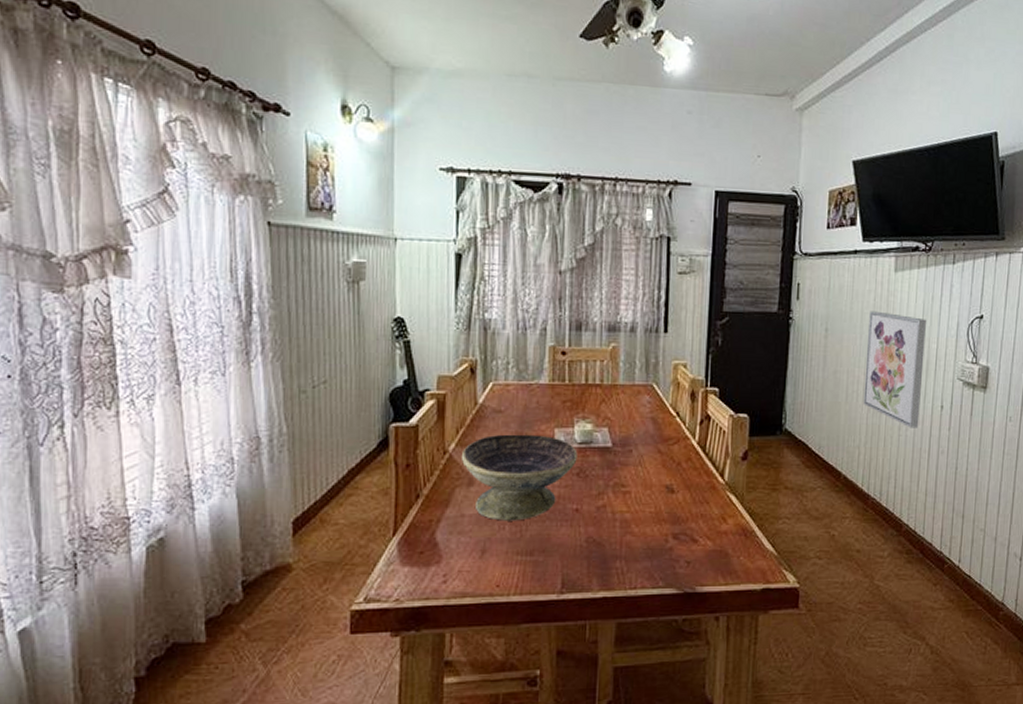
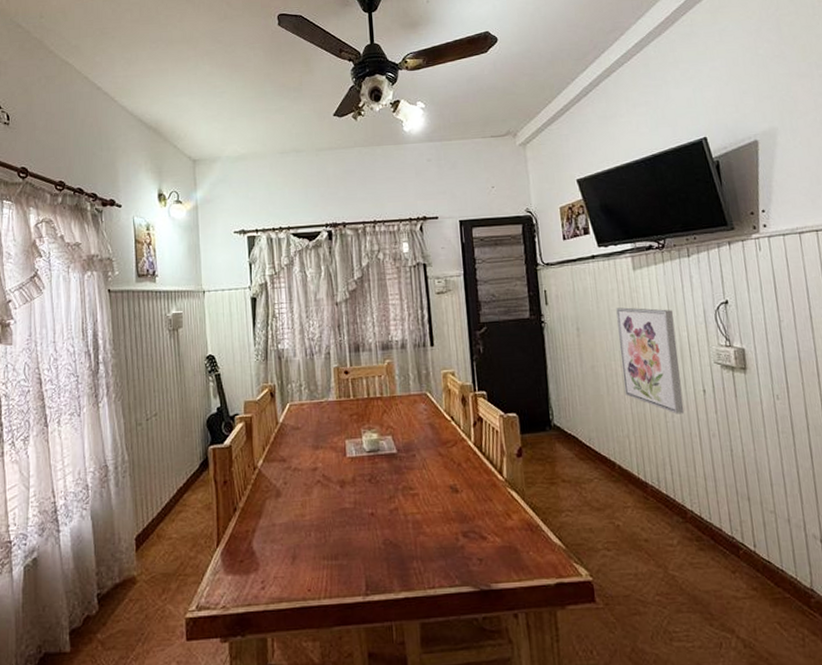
decorative bowl: present [462,434,578,521] -> none [269,446,368,528]

